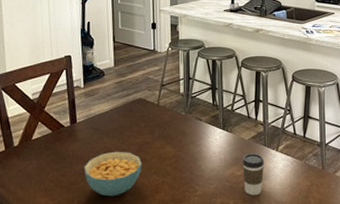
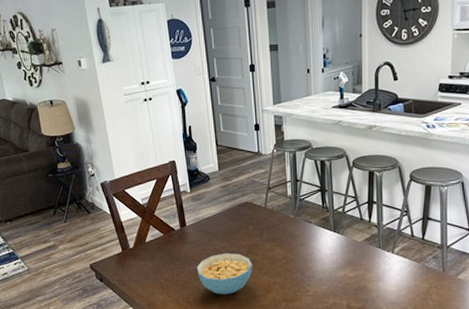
coffee cup: present [242,153,265,196] -> none [355,255,379,297]

